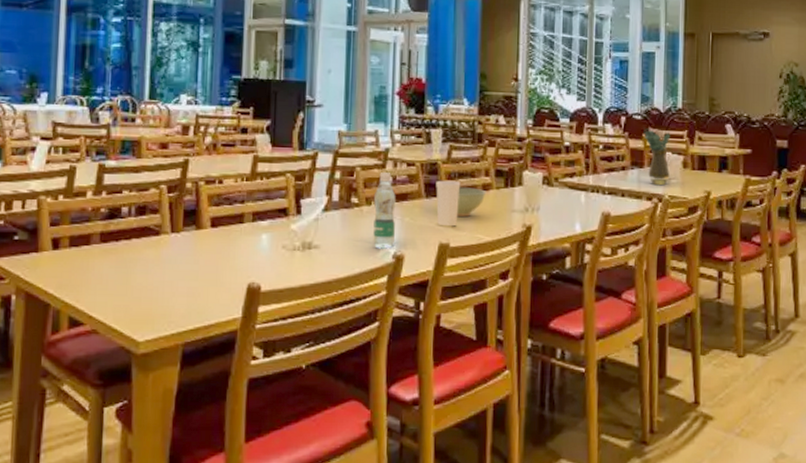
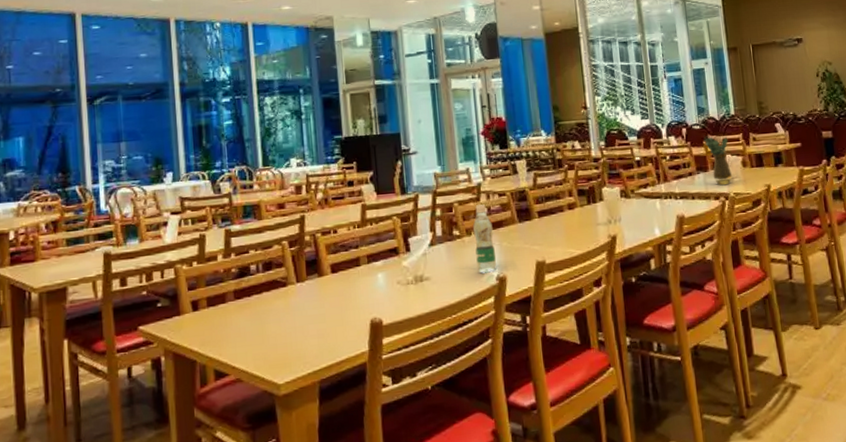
cup: present [436,180,461,227] -> none [526,204,550,246]
bowl: present [457,187,487,217] -> none [546,208,572,235]

